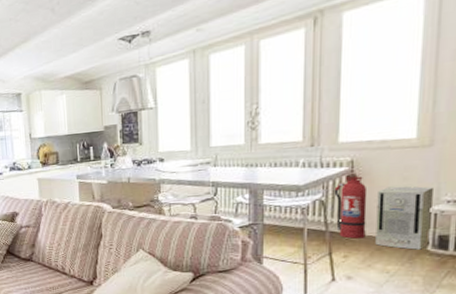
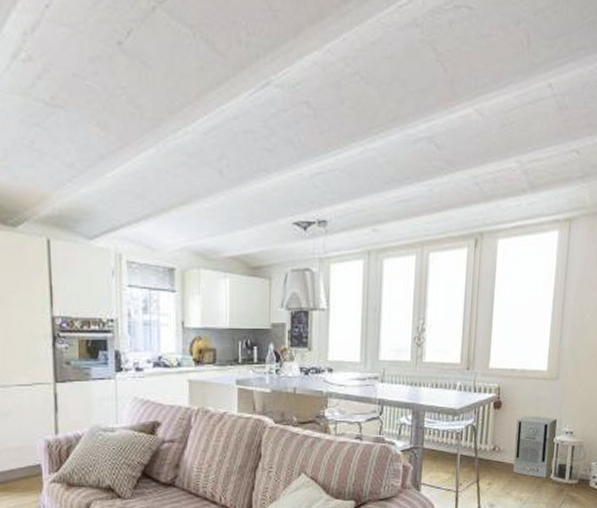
fire extinguisher: present [334,176,368,239] -> none [483,403,510,466]

